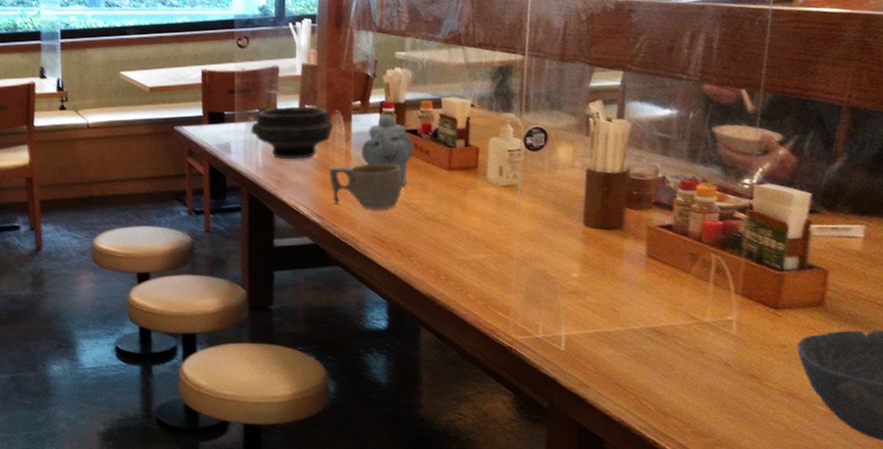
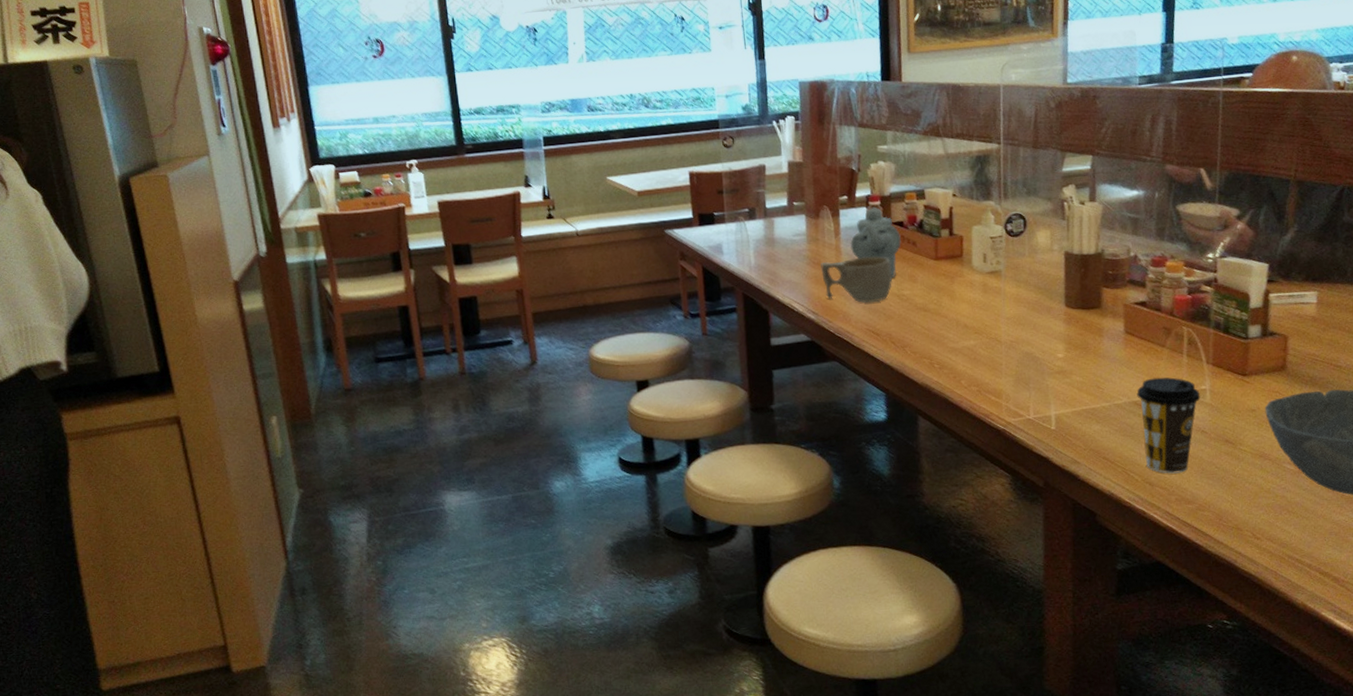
bowl: present [250,106,334,159] -> none [741,204,822,257]
coffee cup: none [655,304,726,405] -> present [1136,377,1201,474]

